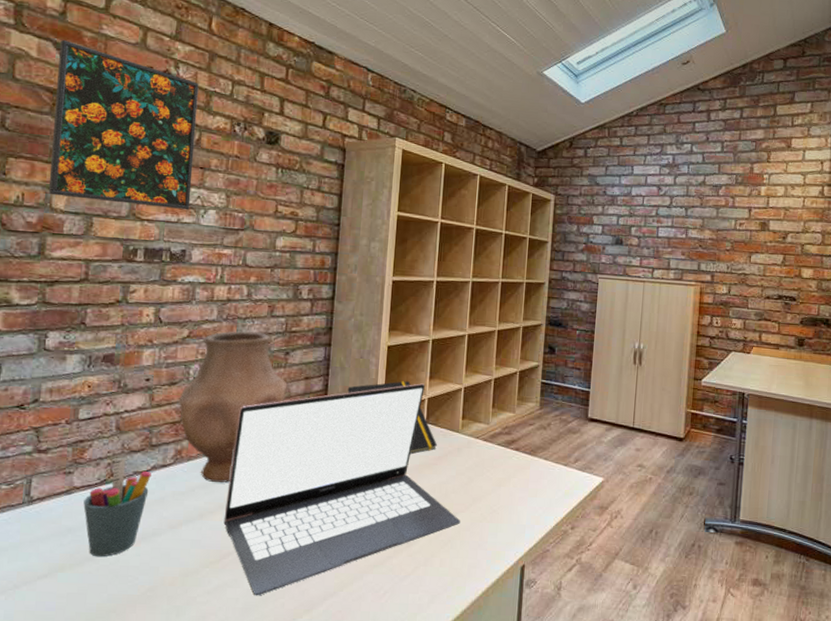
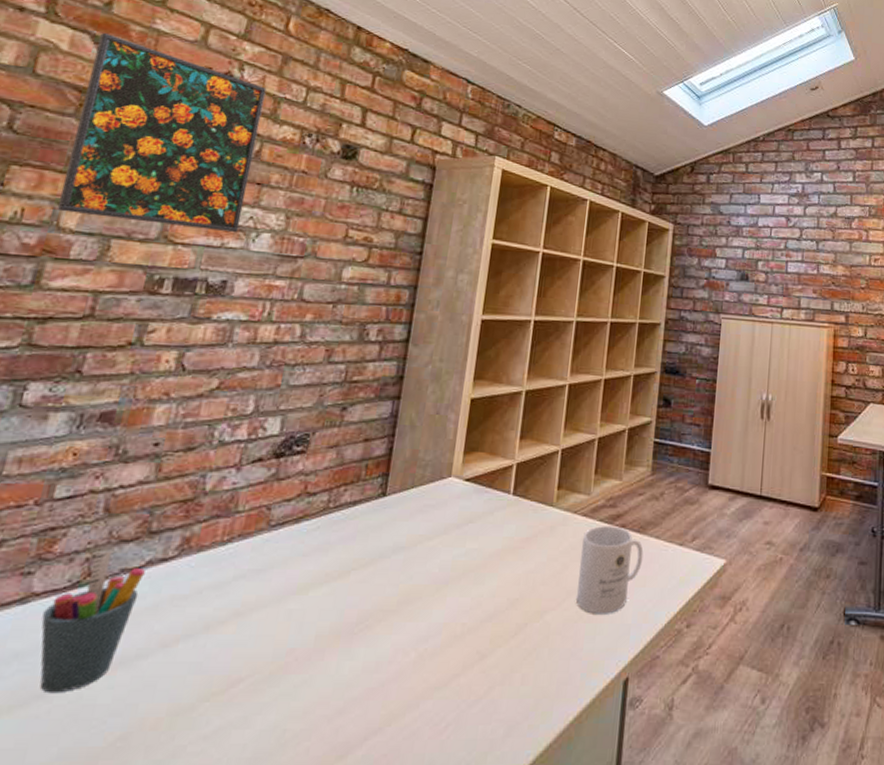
vase: present [179,331,288,483] -> none [194,381,341,580]
laptop: present [223,383,460,596] -> none [236,445,550,739]
notepad: present [347,381,438,455] -> none [416,442,526,536]
mug: none [481,449,535,517] -> present [576,526,644,614]

